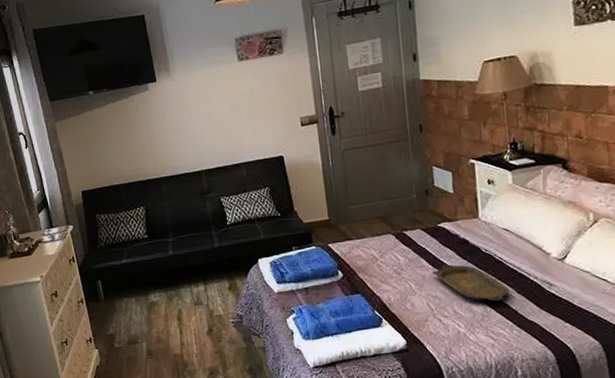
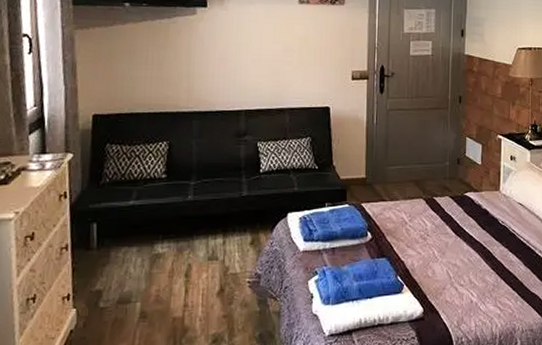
serving tray: present [432,265,509,302] -> none [455,234,518,273]

